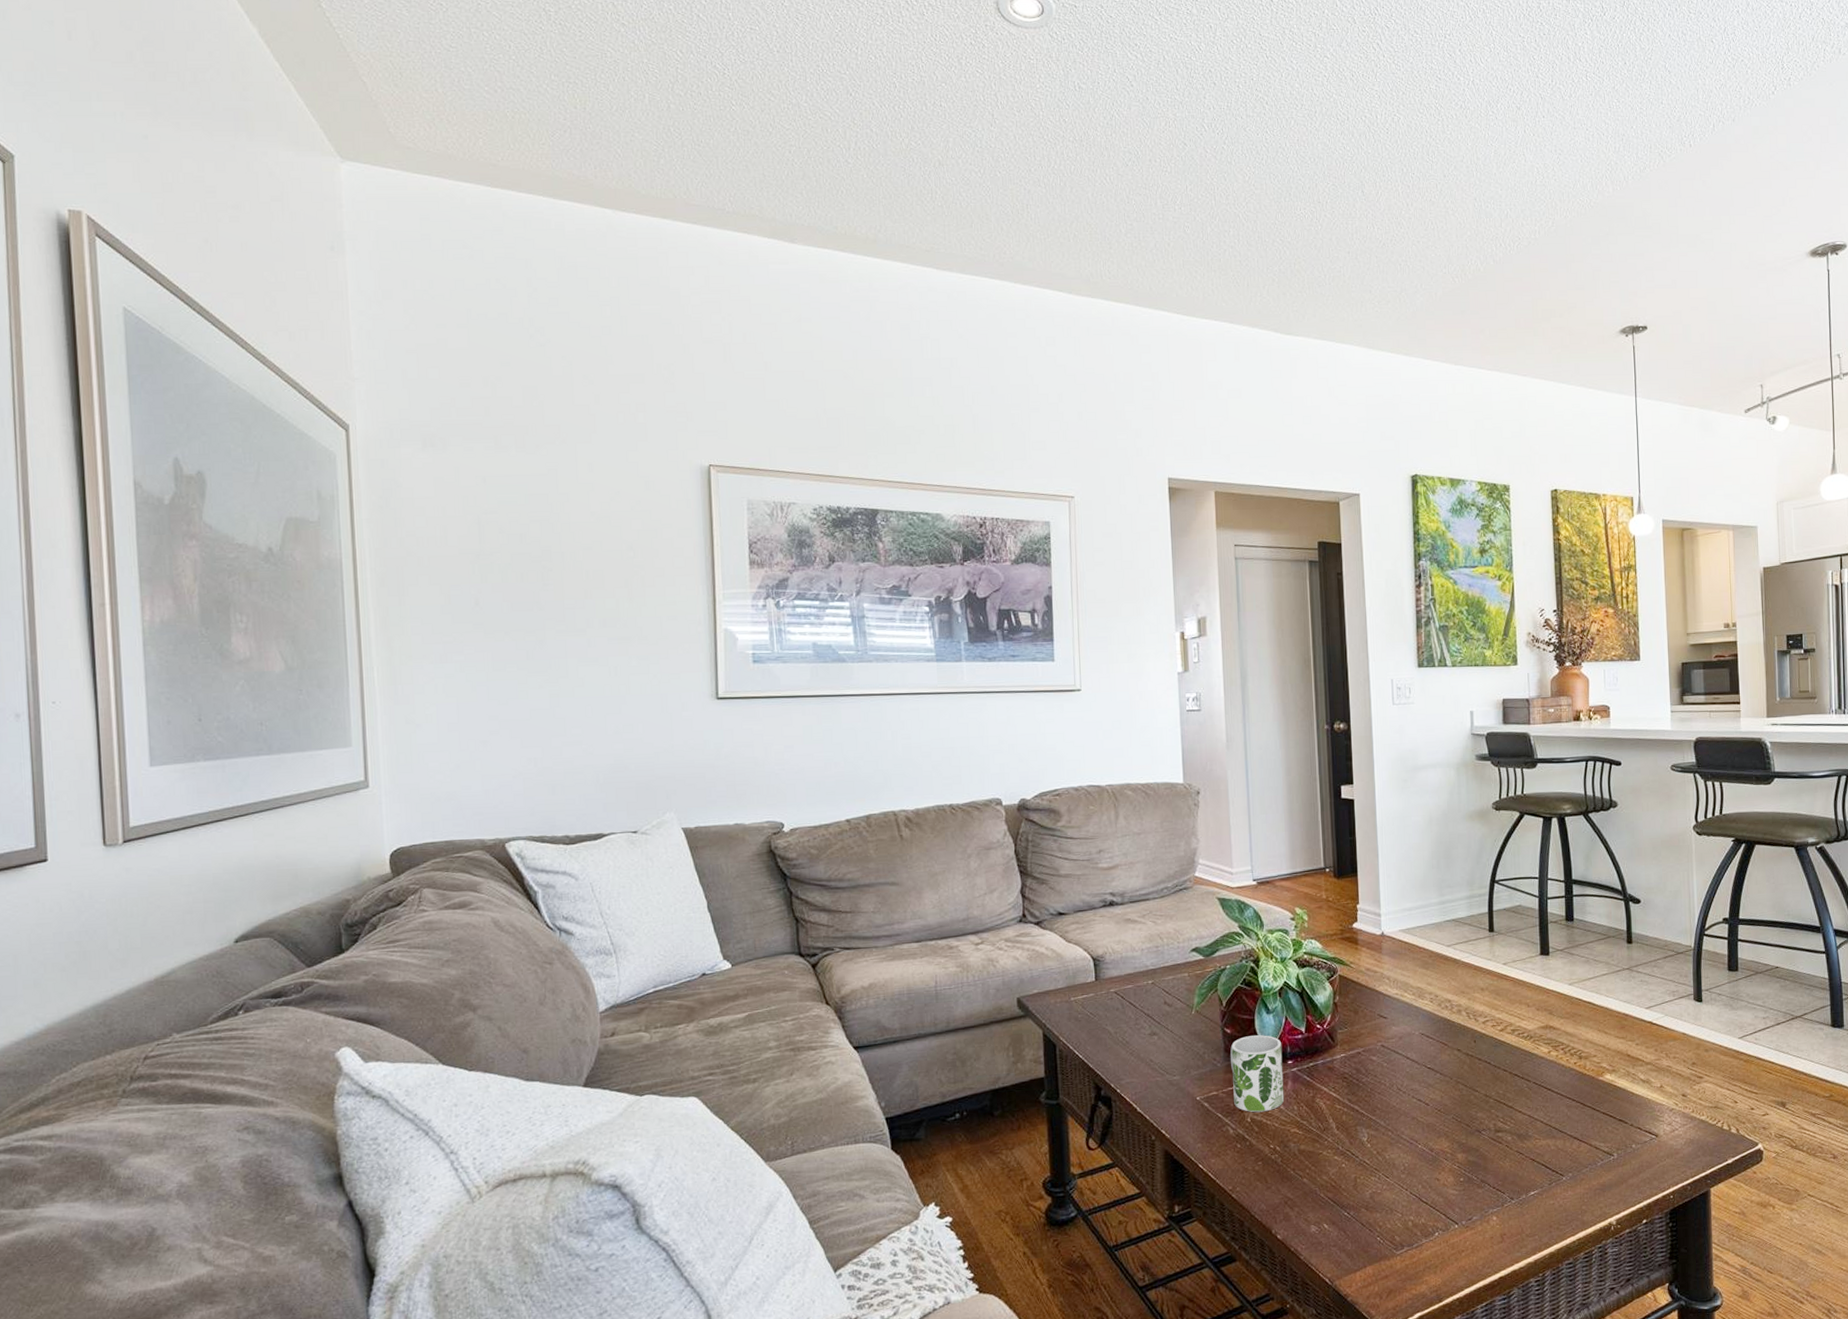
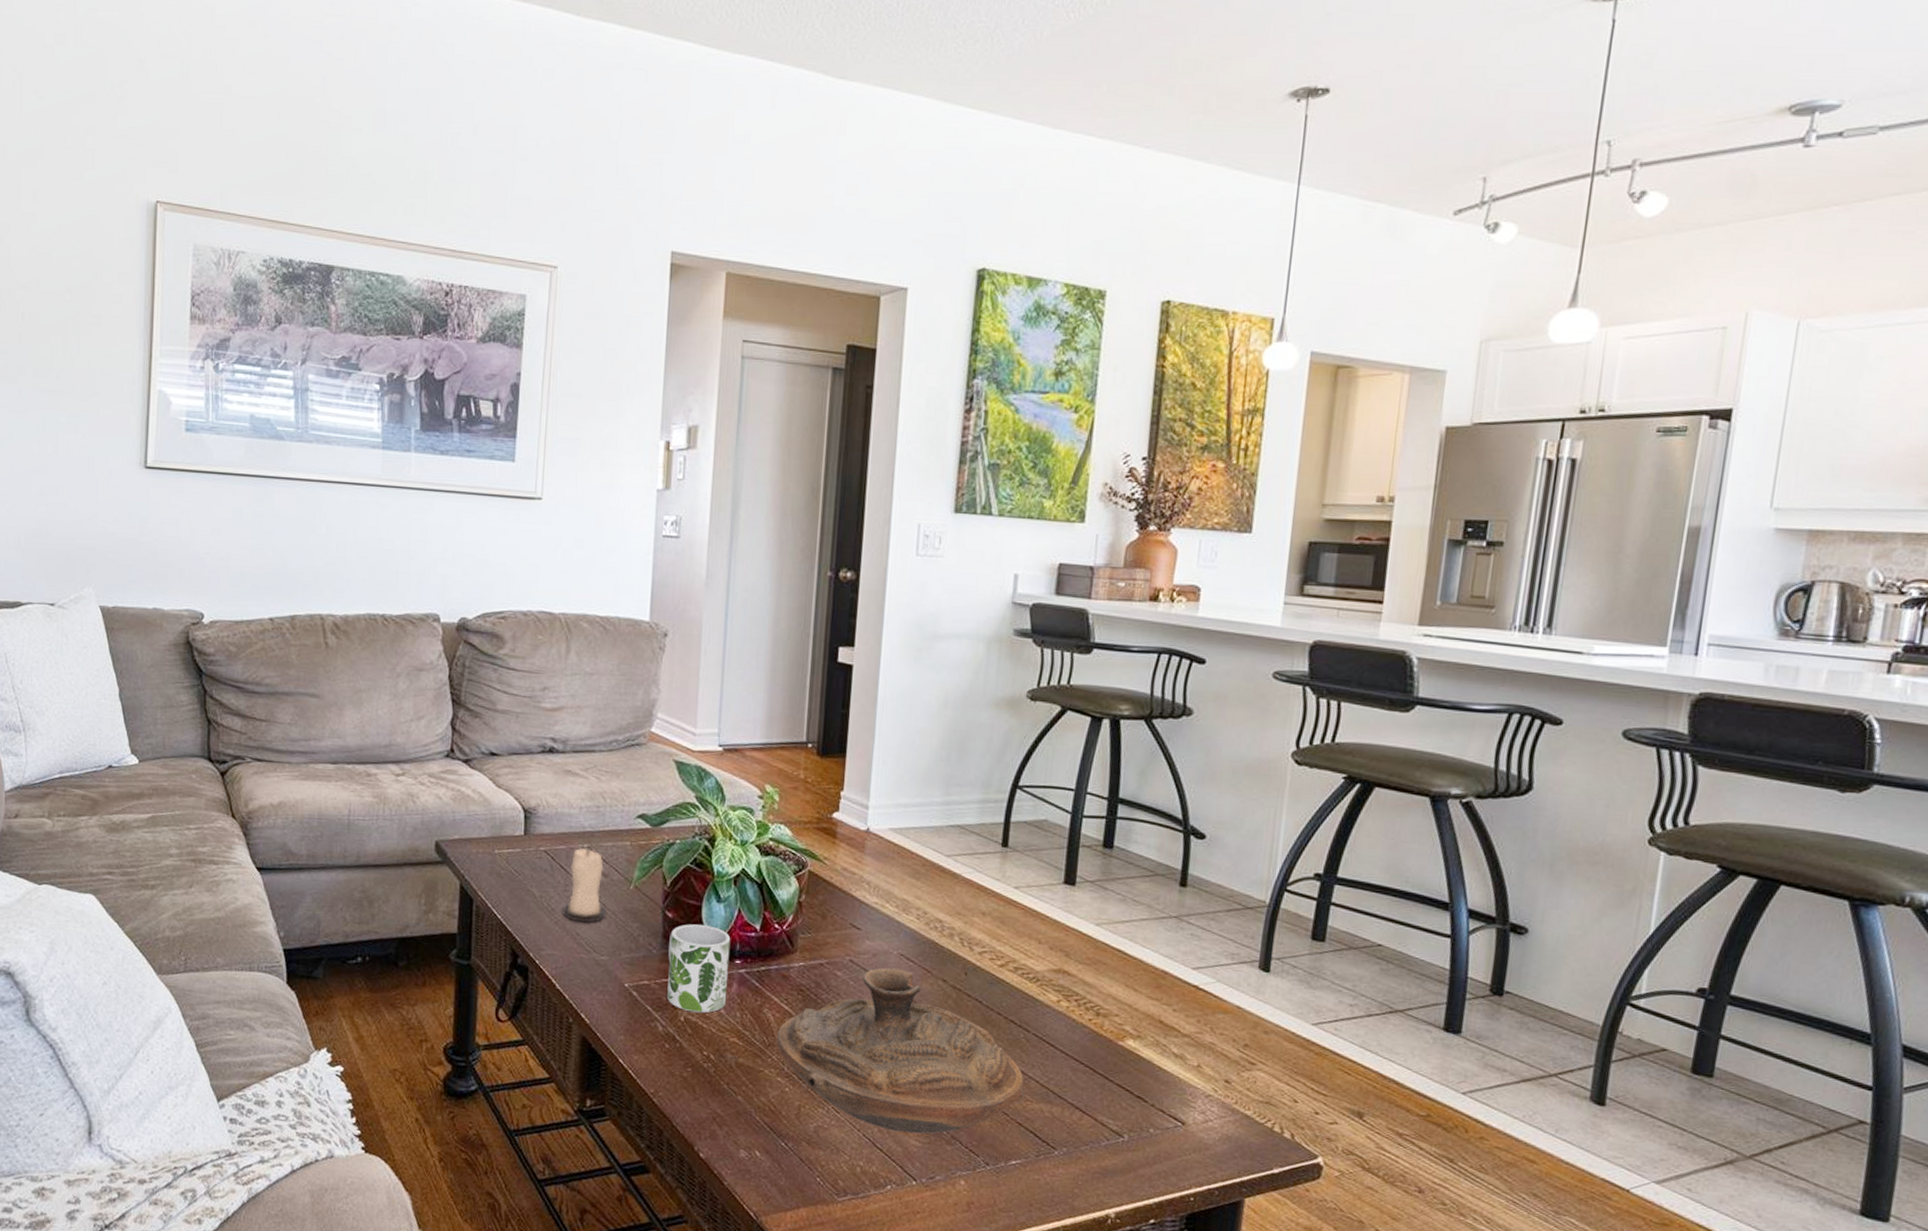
candle: none [1135,982,1174,1050] -> present [562,846,606,923]
decorative bowl: none [1330,1046,1532,1185] -> present [777,968,1024,1134]

